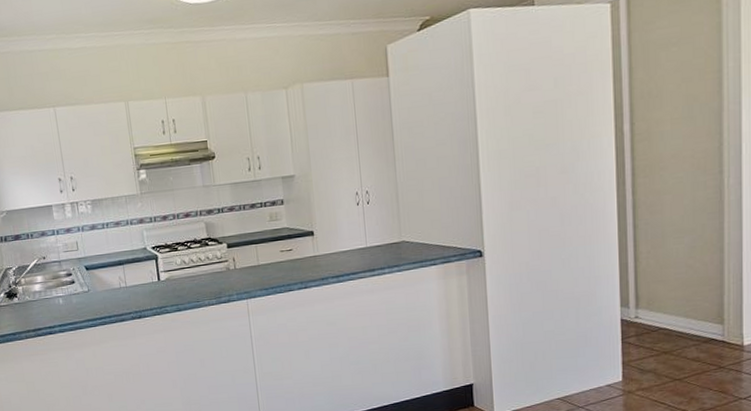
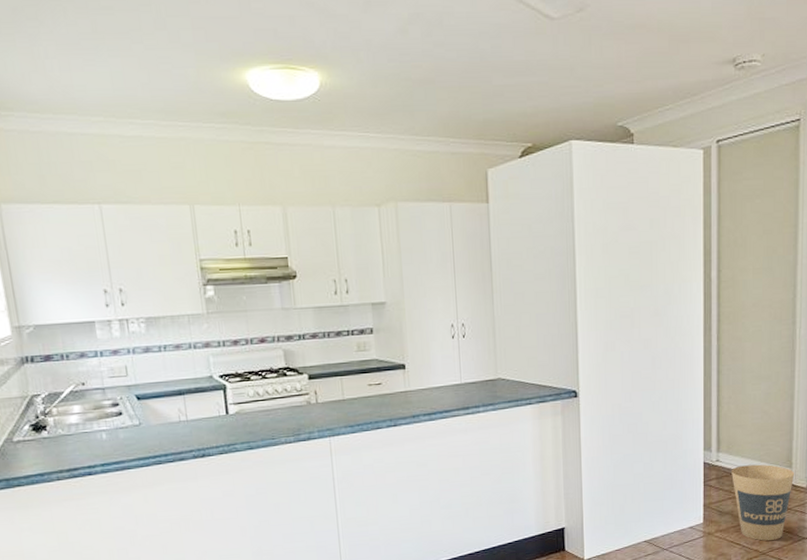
trash can: none [653,320,728,401] -> present [731,464,795,541]

